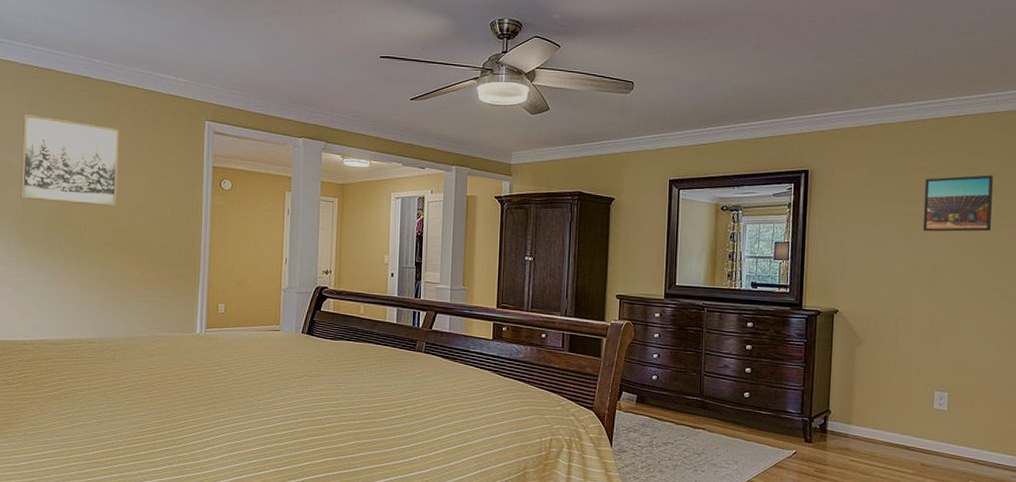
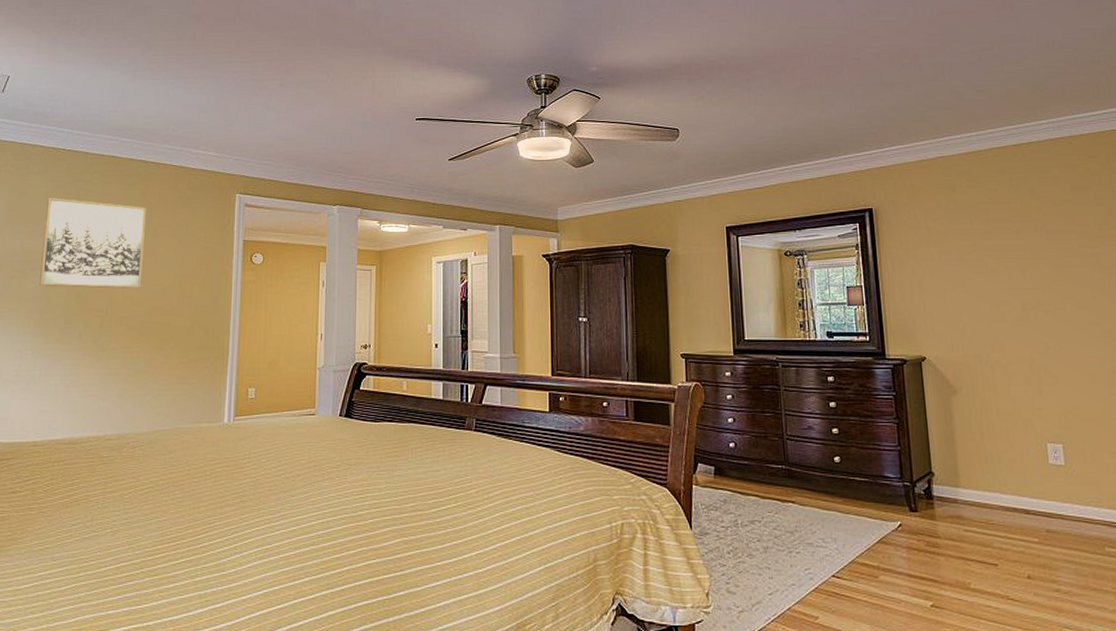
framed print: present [922,175,993,232] -> none [997,202,1078,267]

